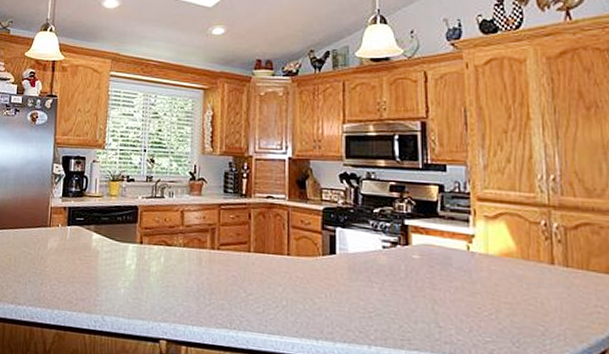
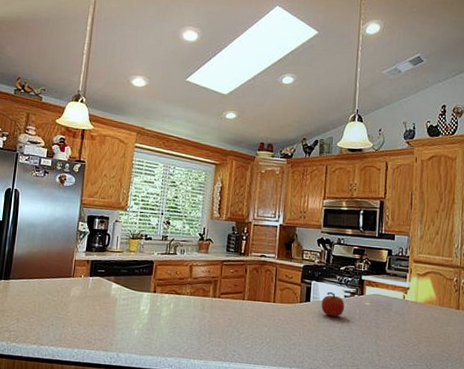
fruit: none [351,241,385,275] -> present [321,291,345,317]

